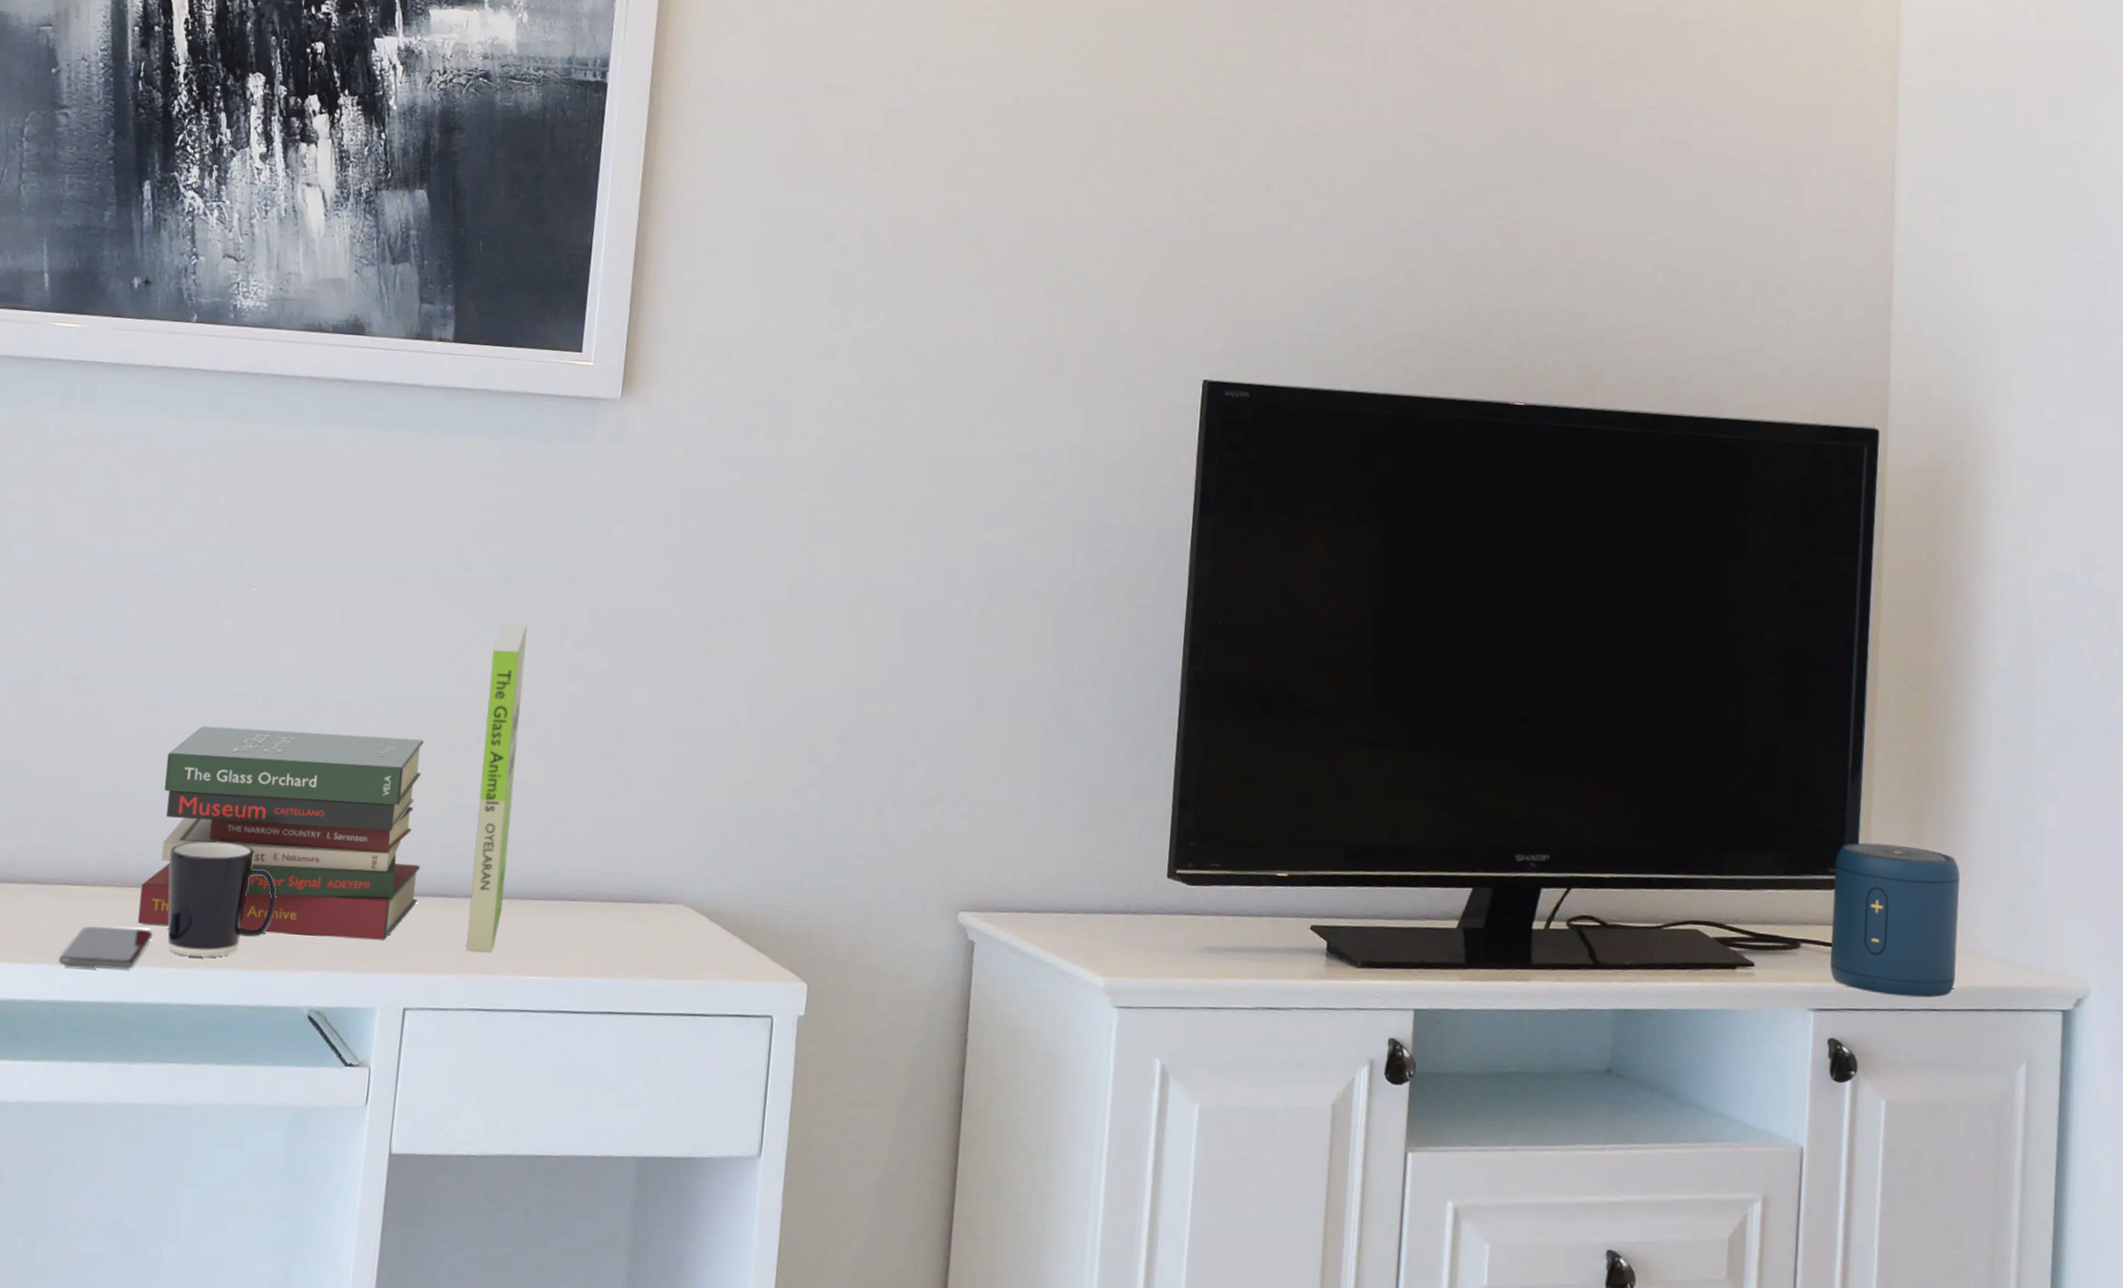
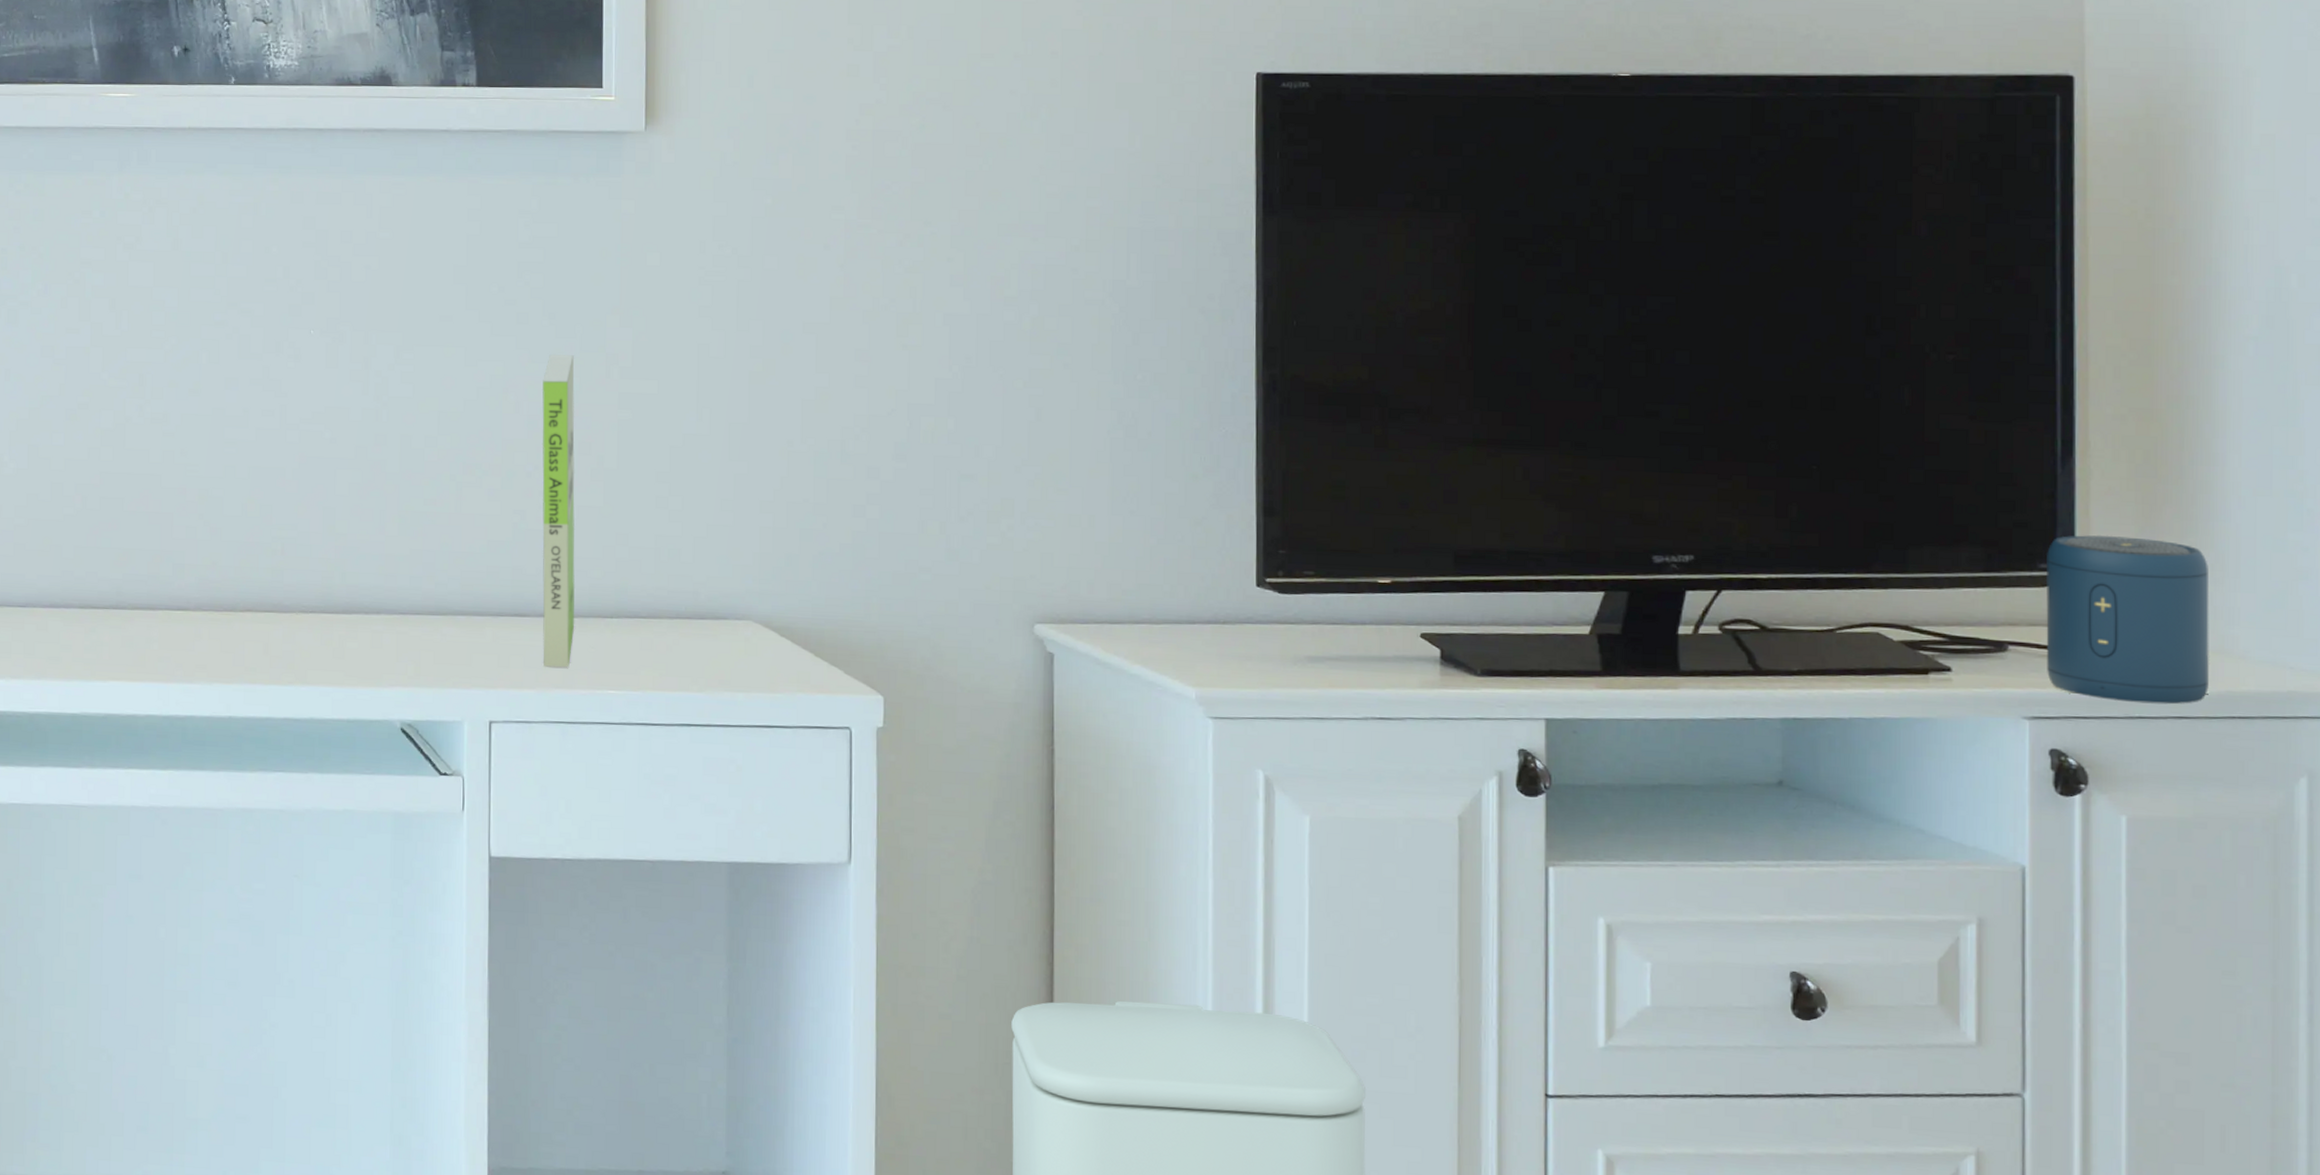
smartphone: present [58,926,153,970] -> none [170,647,252,687]
books: present [137,725,424,940] -> none [237,461,493,658]
mug: present [167,841,277,957] -> none [259,568,361,675]

